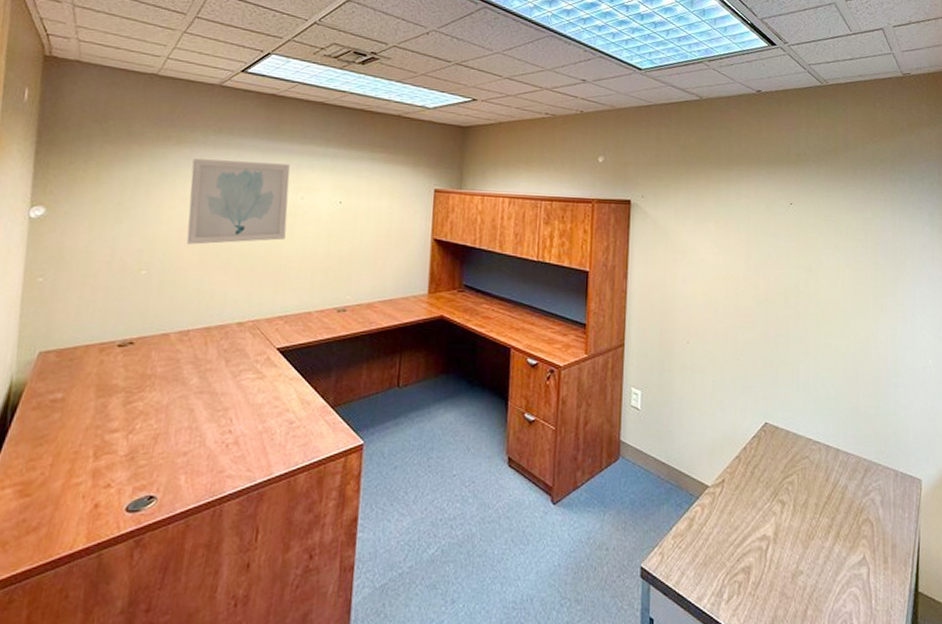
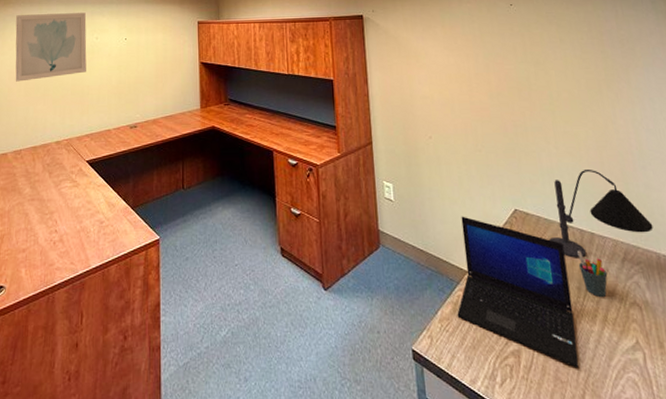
laptop: none [692,428,808,584] -> present [457,216,579,369]
desk lamp: none [795,384,896,474] -> present [549,170,653,258]
pen holder: none [819,466,846,515] -> present [577,250,608,298]

